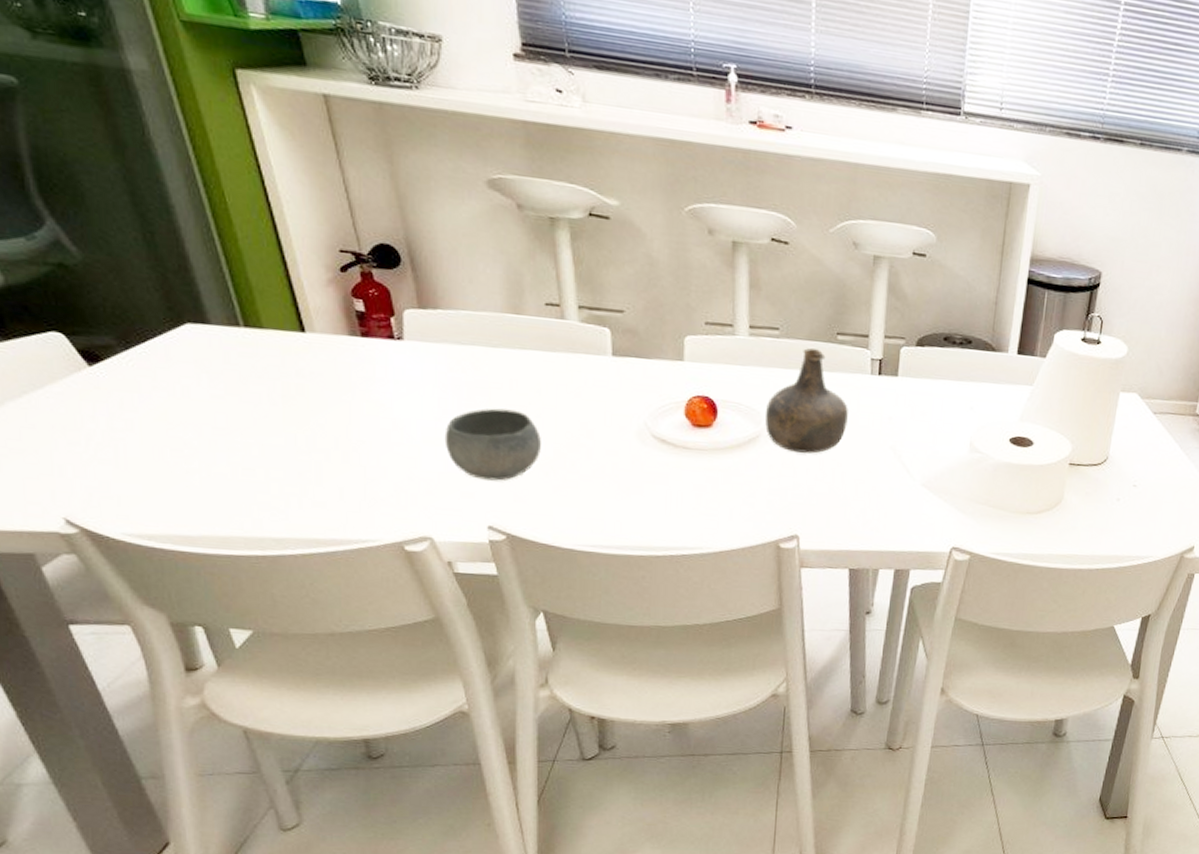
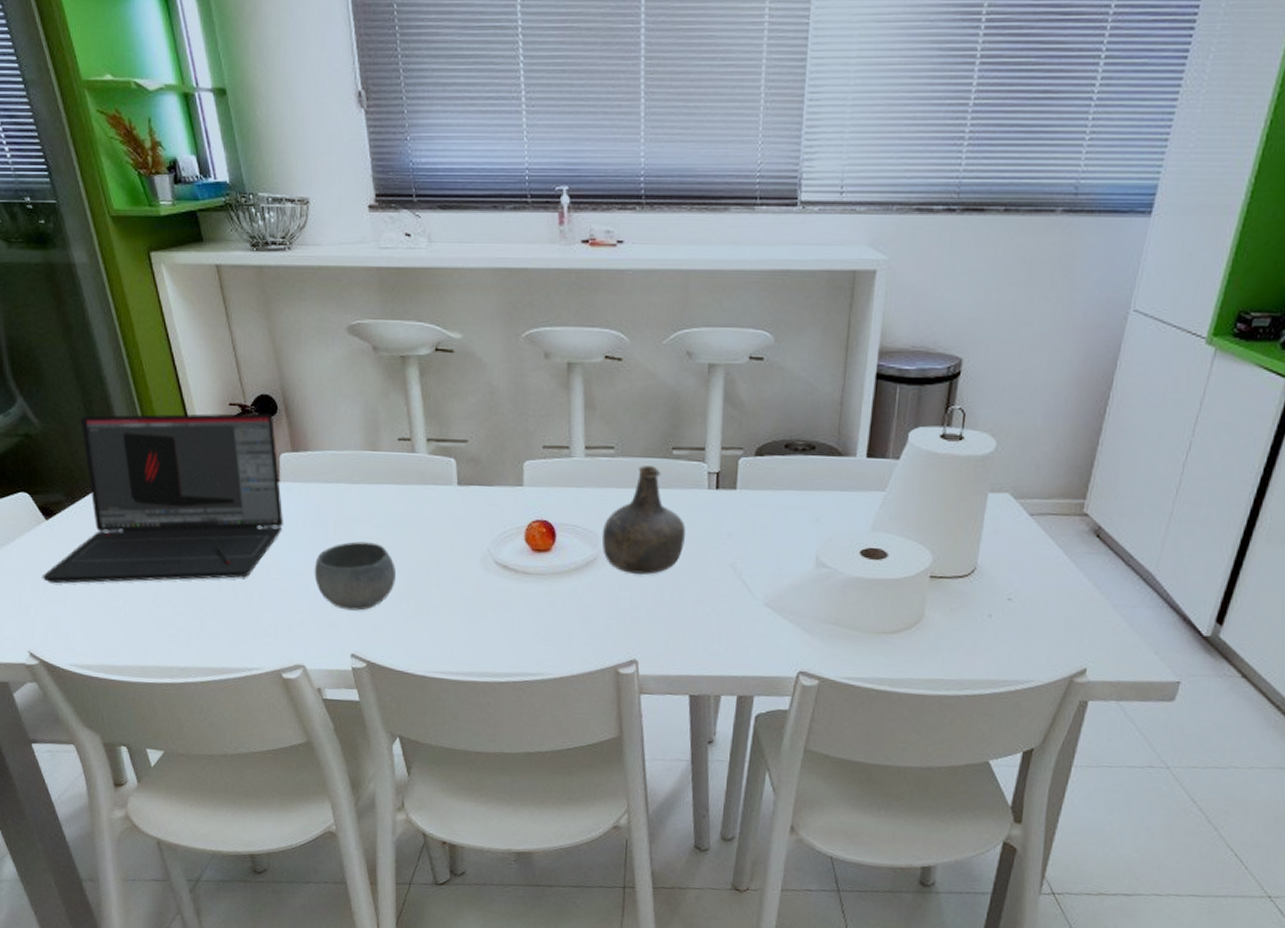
laptop: none [83,248,407,442] -> present [42,413,283,584]

